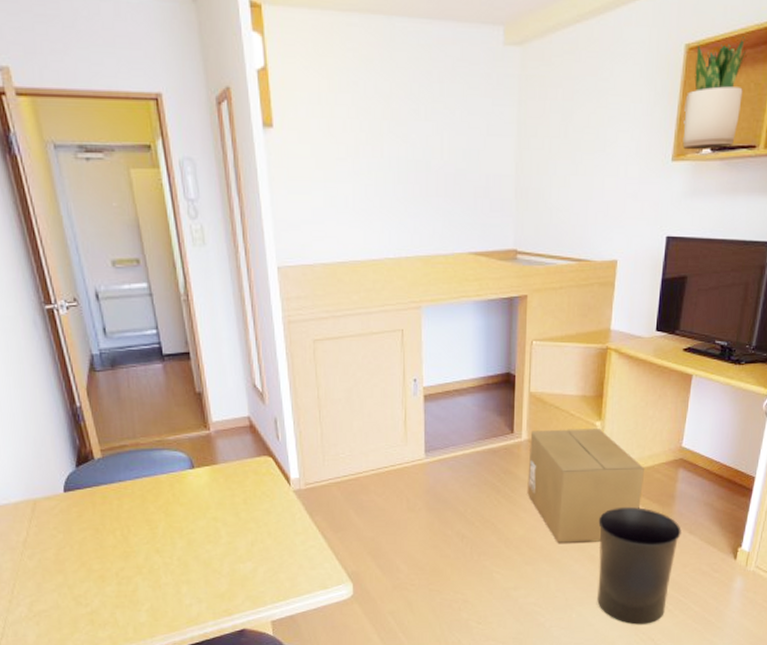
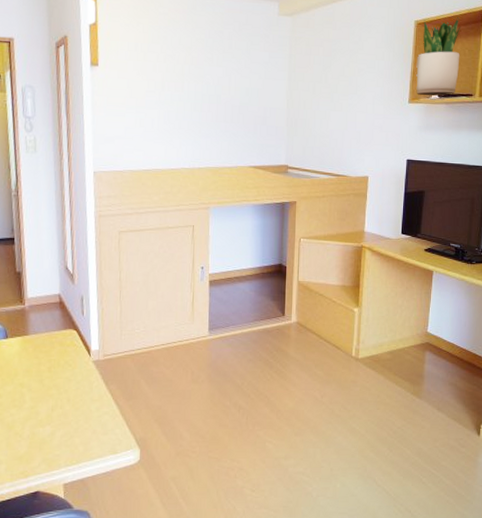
box: present [527,428,644,544] -> none [296,313,396,417]
waste bin: present [597,506,681,625] -> none [358,384,430,496]

